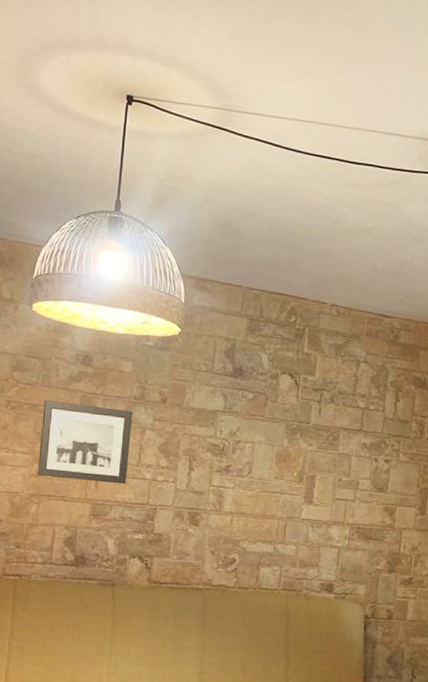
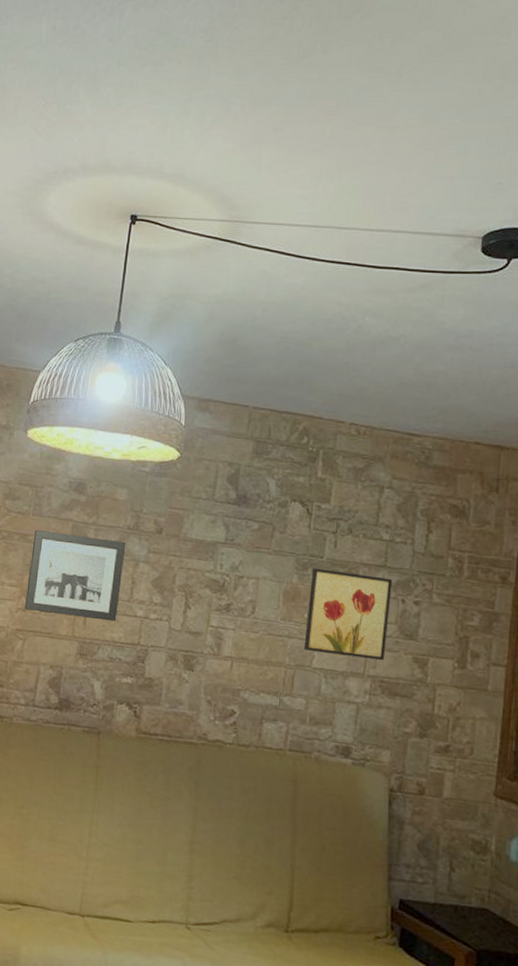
wall art: none [293,432,368,511] -> present [303,568,393,661]

